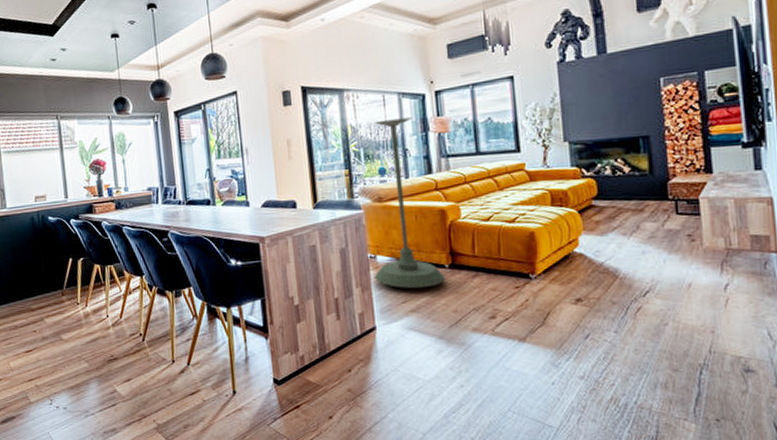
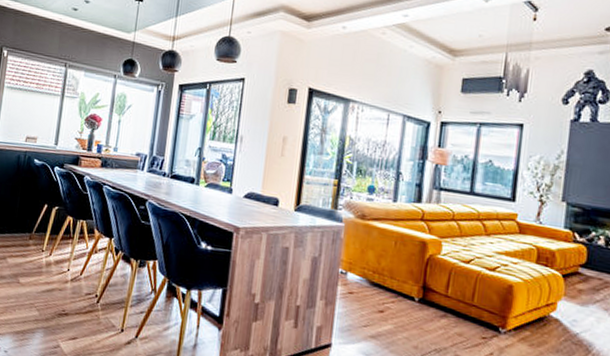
plant stand: present [374,117,446,288] -> none [341,138,413,317]

